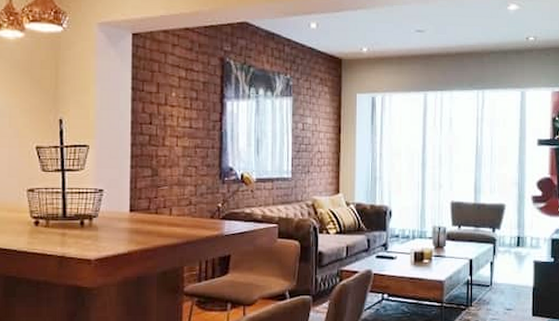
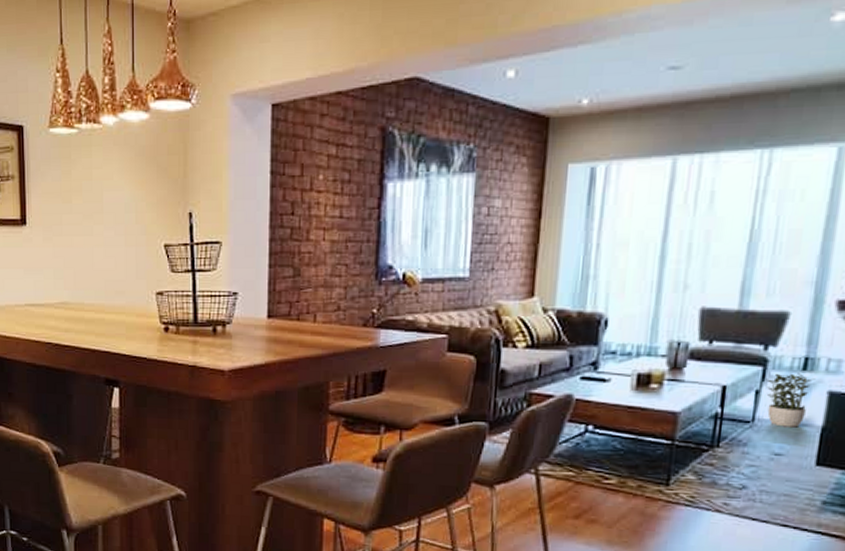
potted plant: none [495,248,525,289] -> present [764,373,815,428]

